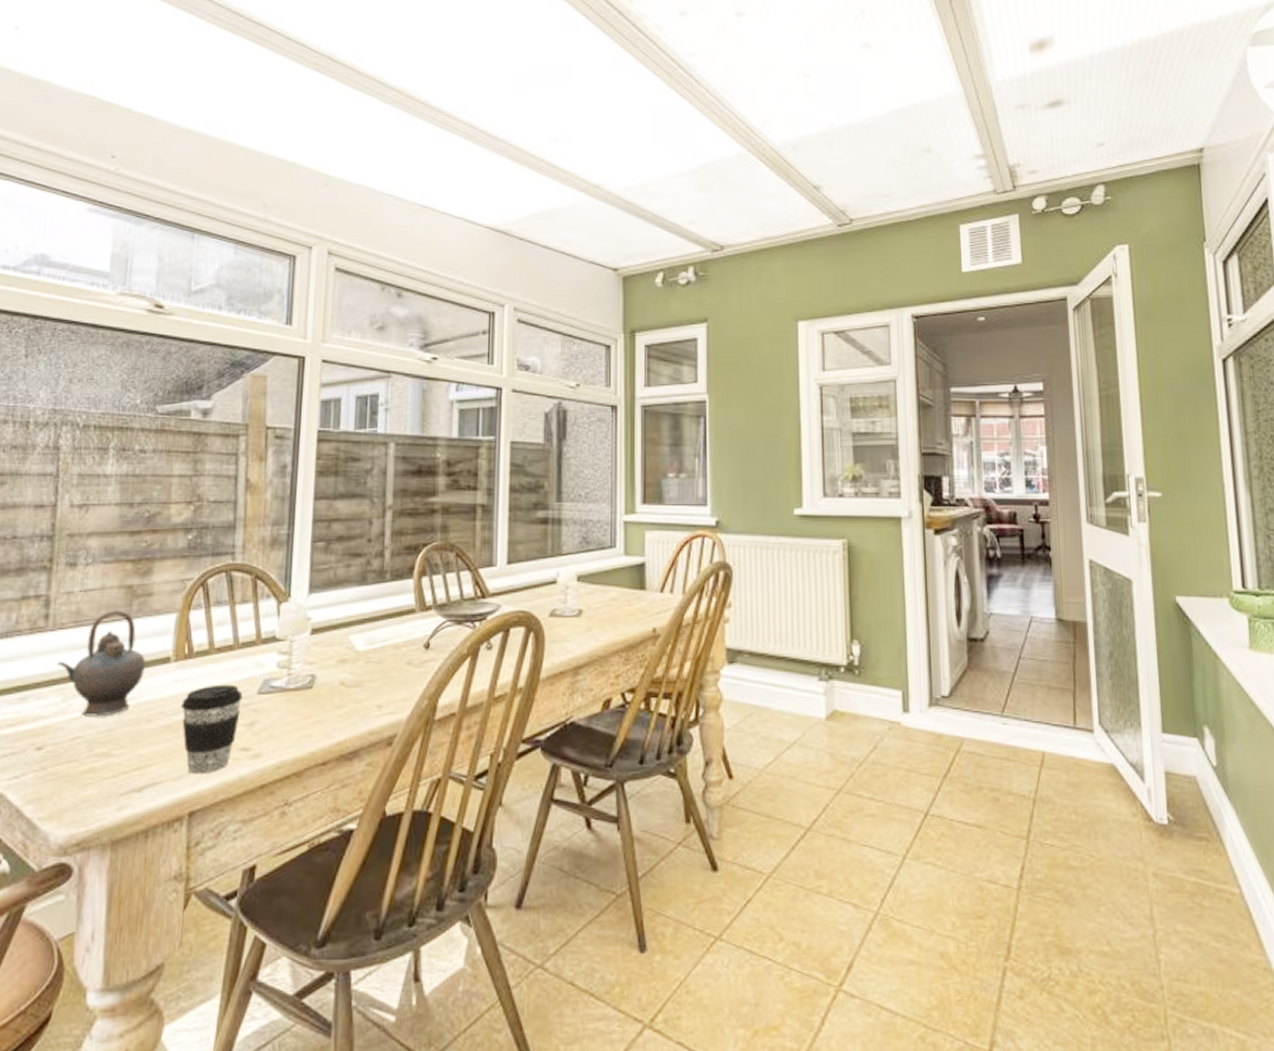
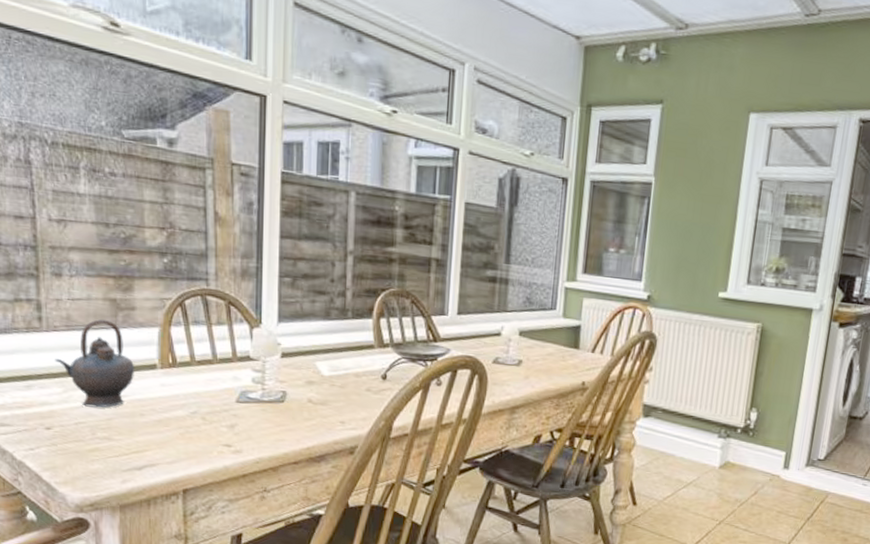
coffee cup: present [181,684,243,774] -> none [170,391,223,462]

